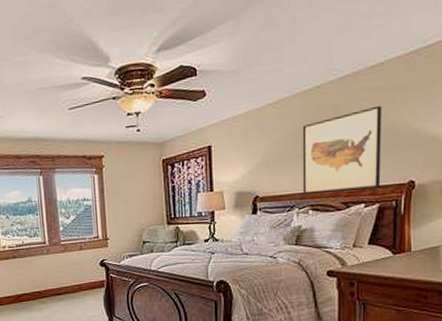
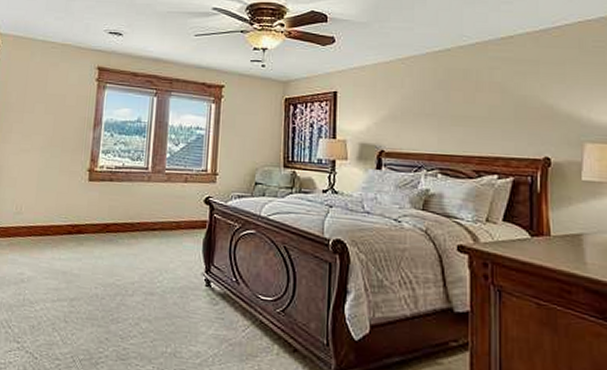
wall art: present [302,105,383,194] -> none [431,76,515,160]

